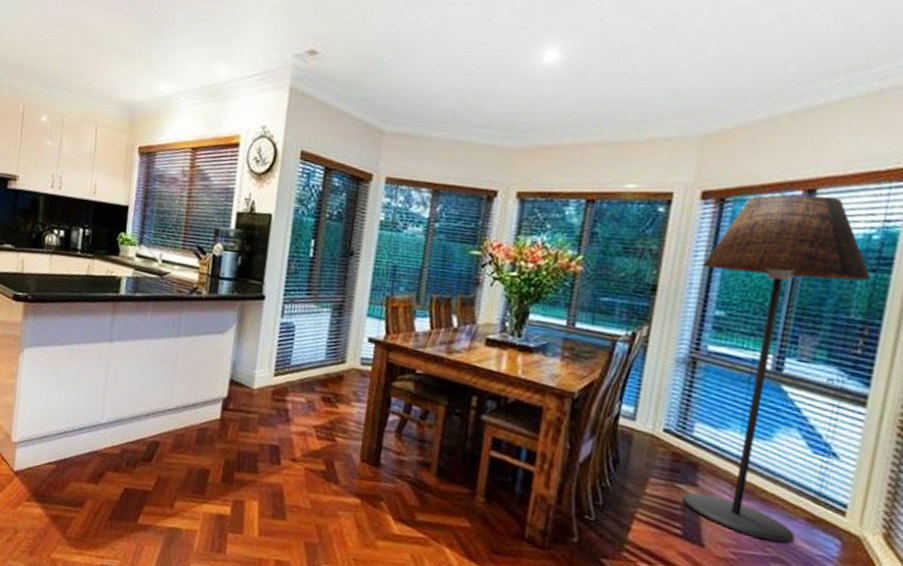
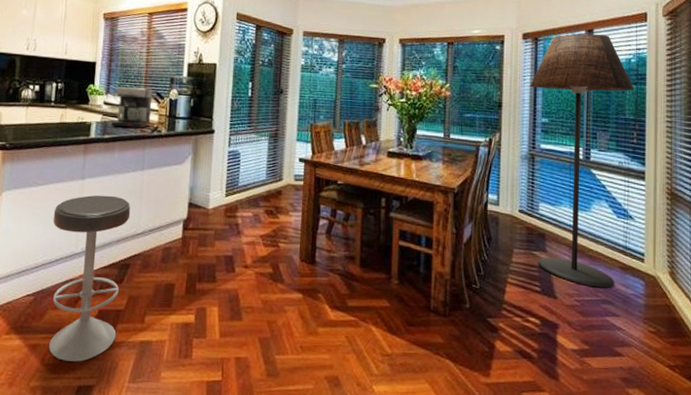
bar stool: none [71,360,163,541] -> present [49,195,131,362]
coffee maker: none [144,237,194,288] -> present [111,87,153,129]

